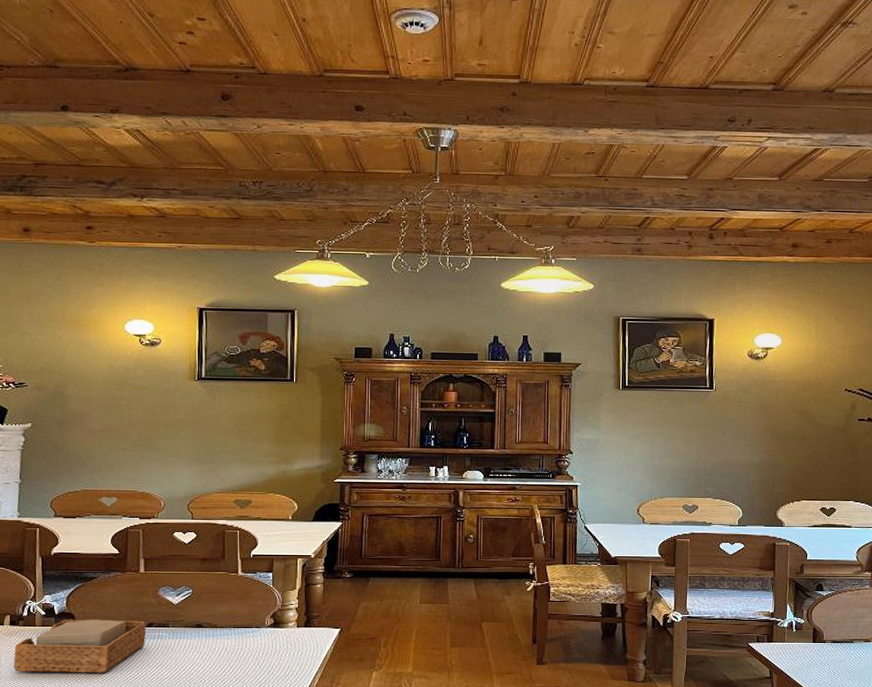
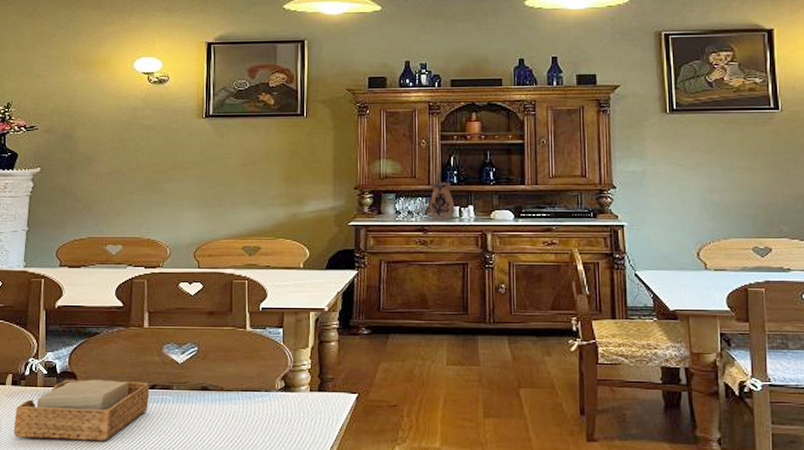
ceramic pitcher: none [408,445,432,479] -> present [429,182,455,221]

